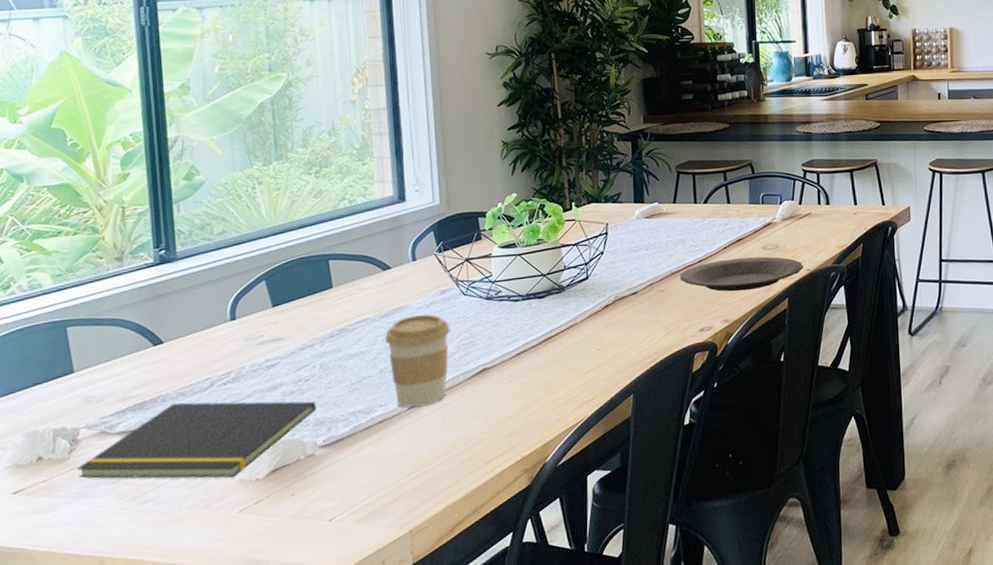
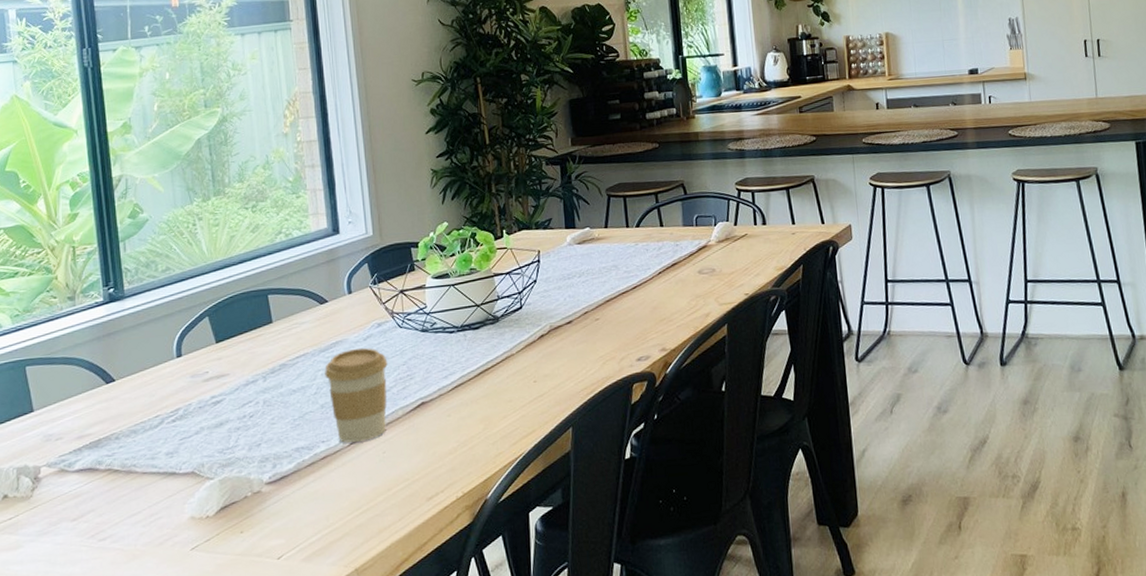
notepad: present [76,401,317,479] -> none [39,437,262,516]
plate: present [679,256,804,292] -> none [614,281,743,319]

